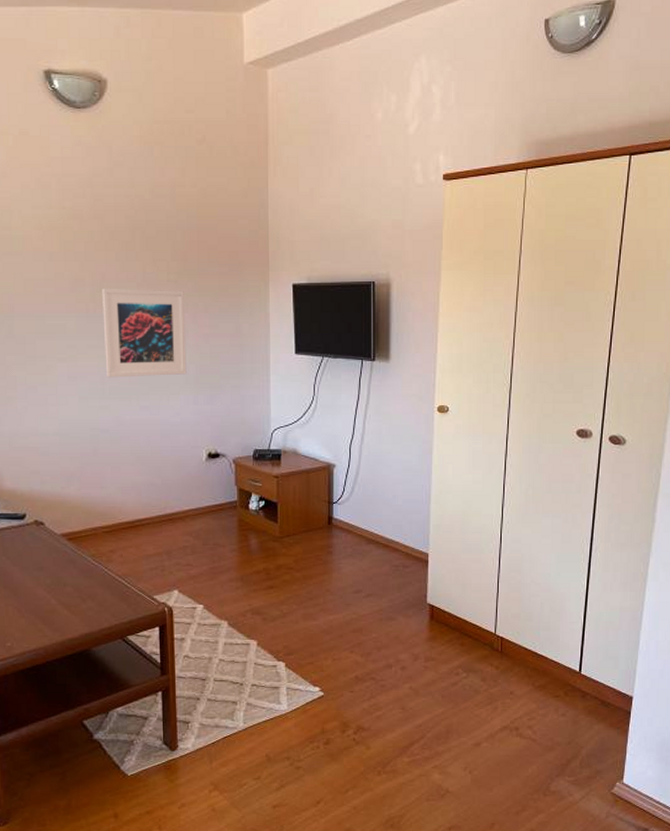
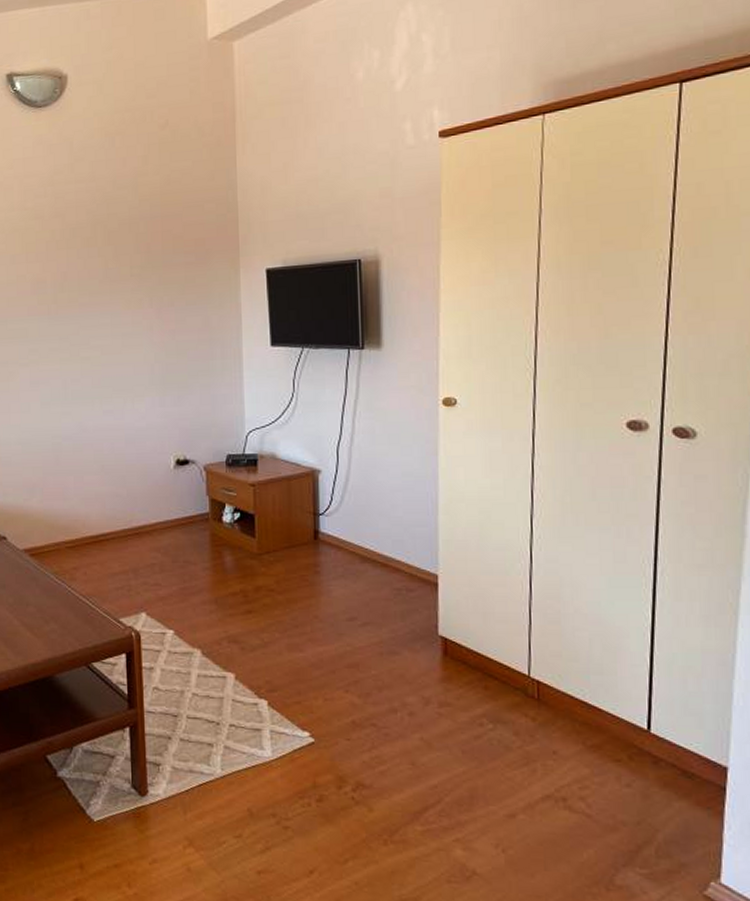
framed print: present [102,288,187,378] -> none [64,285,152,382]

